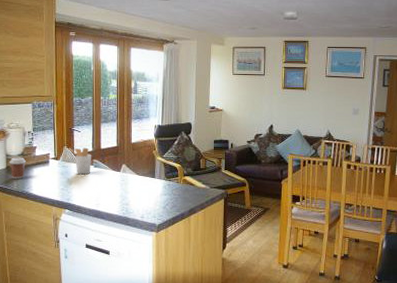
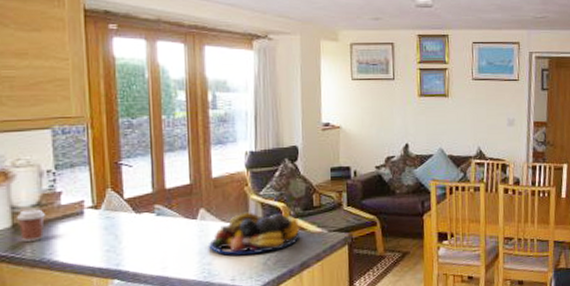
utensil holder: present [68,147,91,175] -> none [114,188,152,228]
fruit bowl: none [127,169,189,199] -> present [209,212,299,255]

